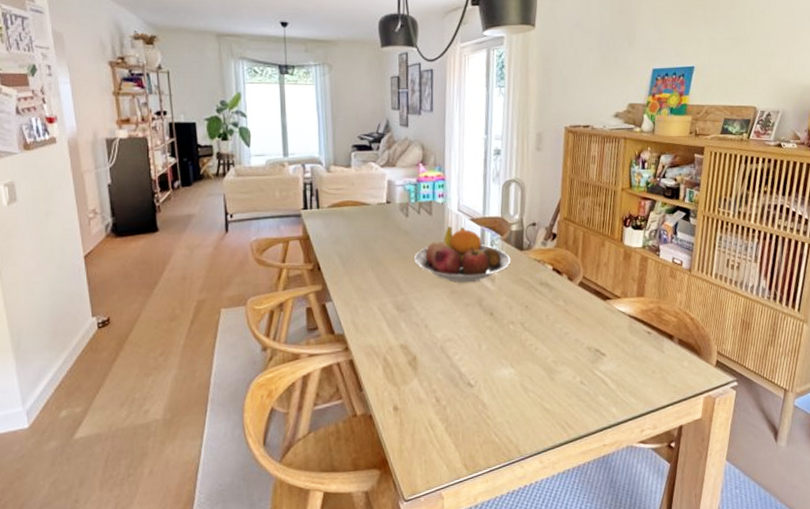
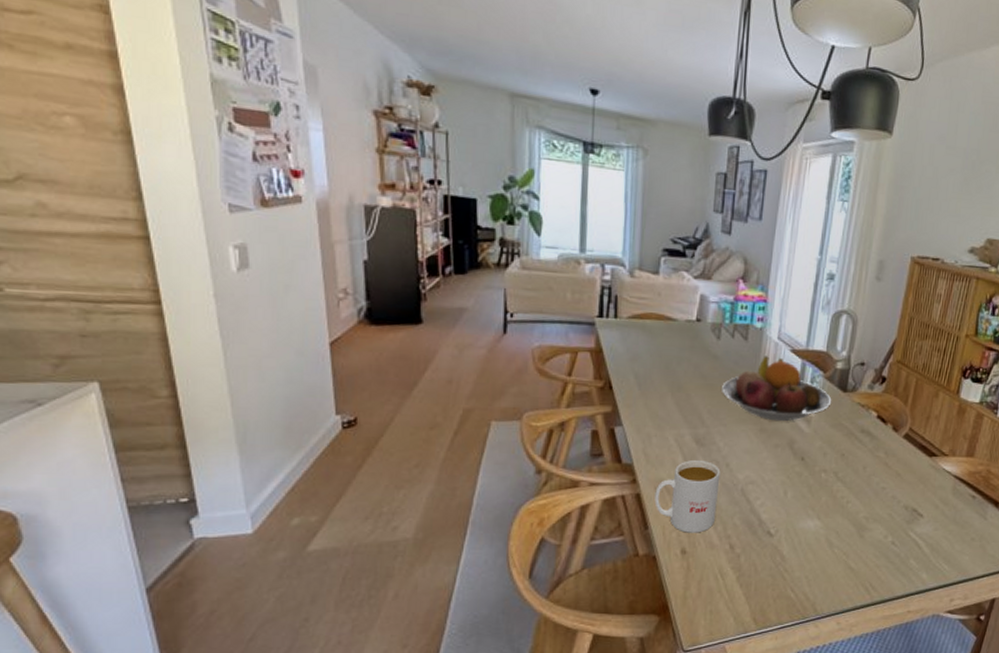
mug: none [366,324,421,391] -> present [654,459,721,533]

